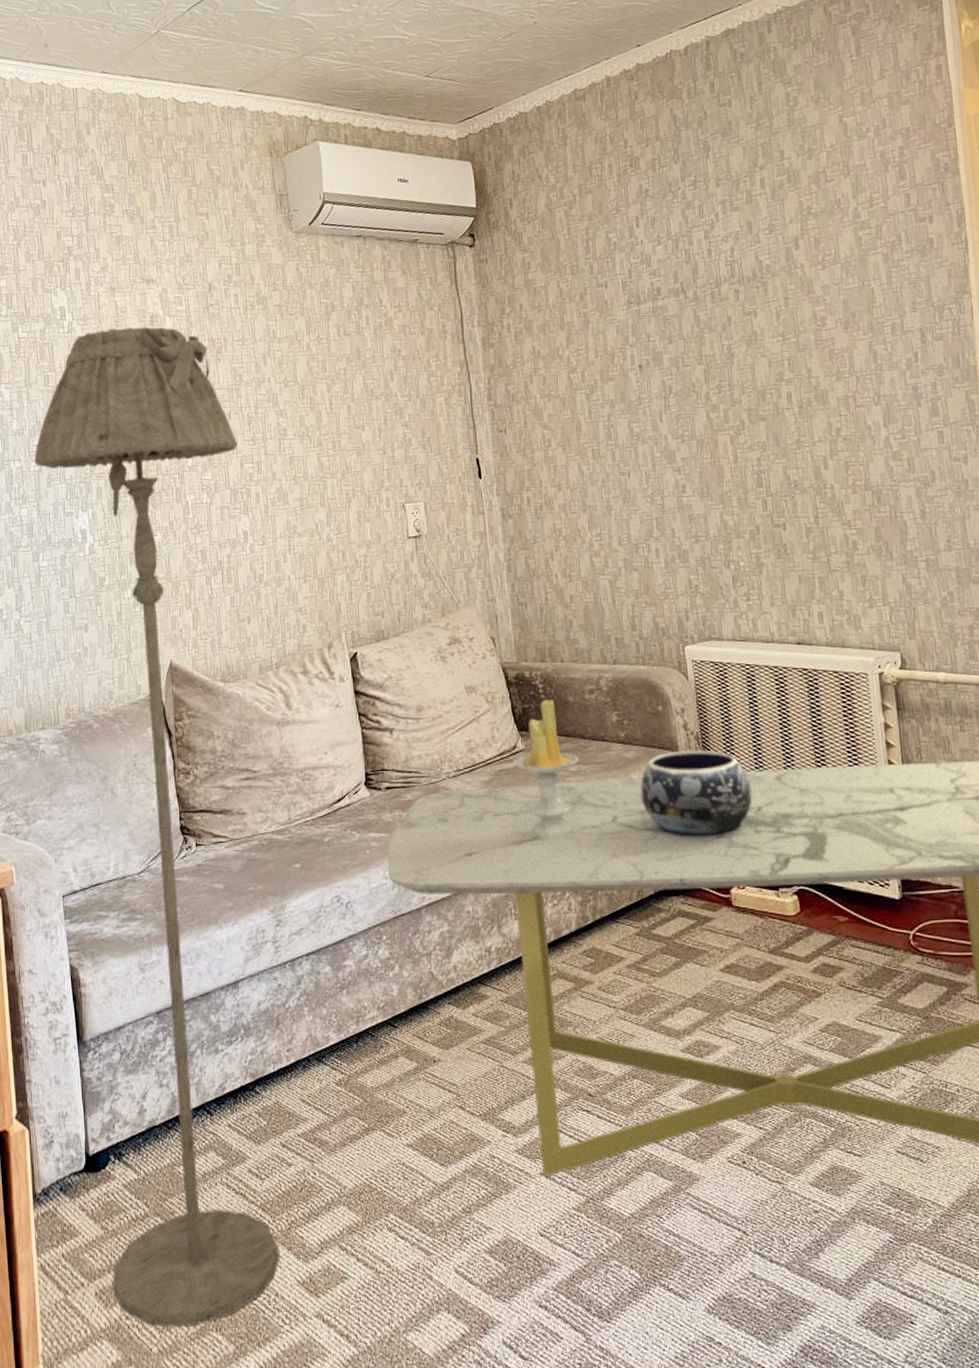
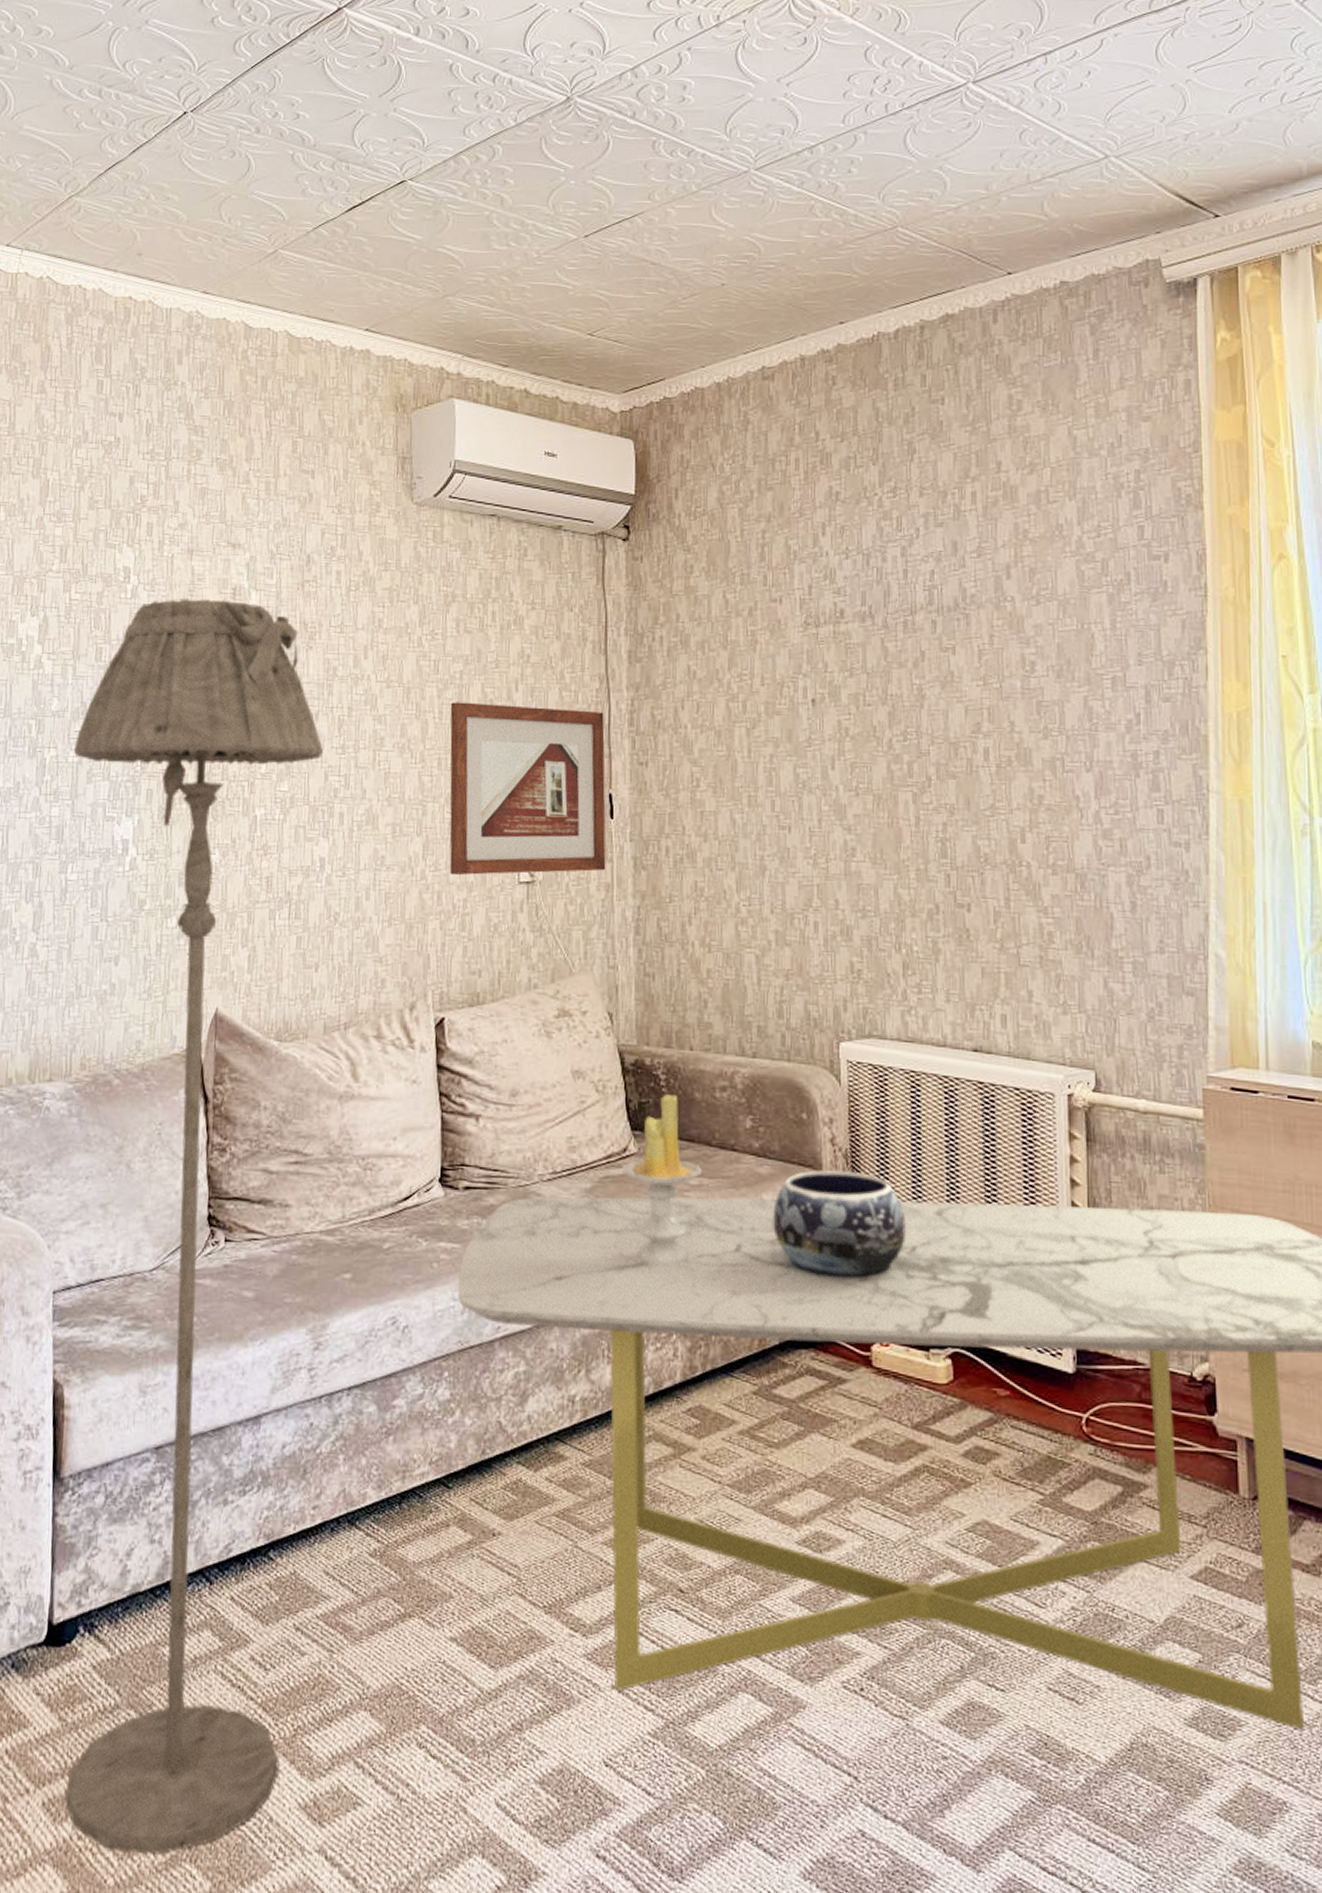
picture frame: none [338,391,479,536] -> present [449,702,606,876]

